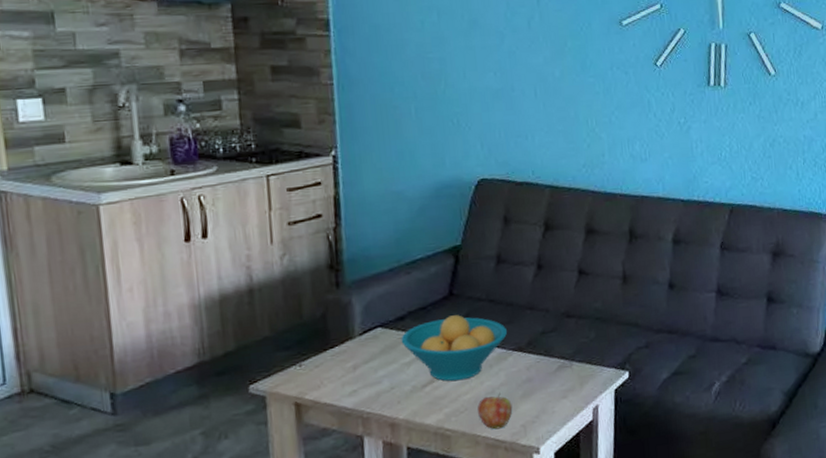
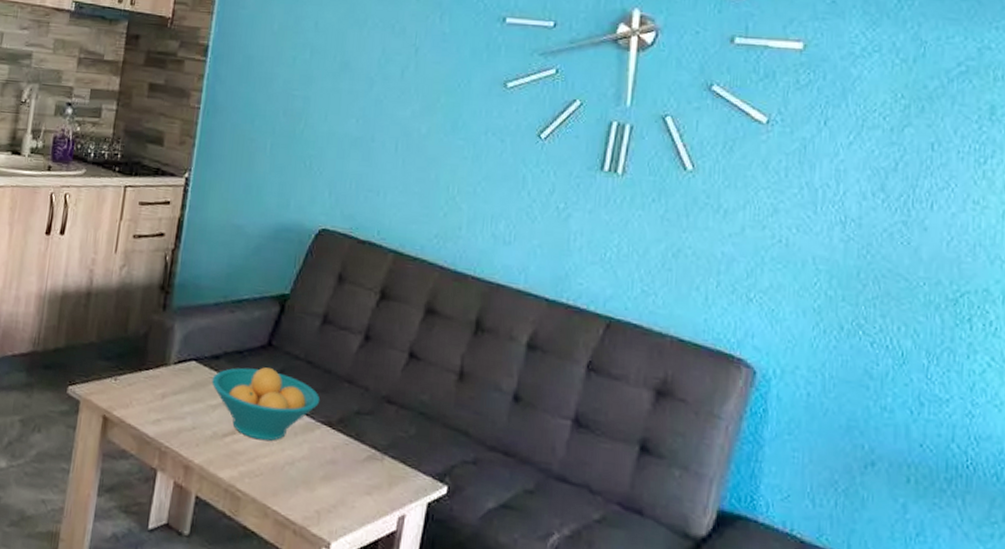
apple: present [477,392,513,430] -> none [273,465,310,508]

